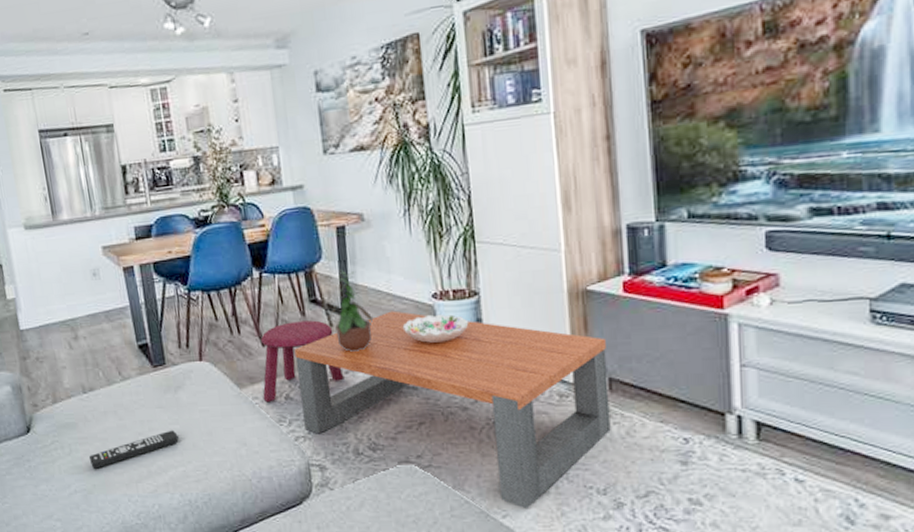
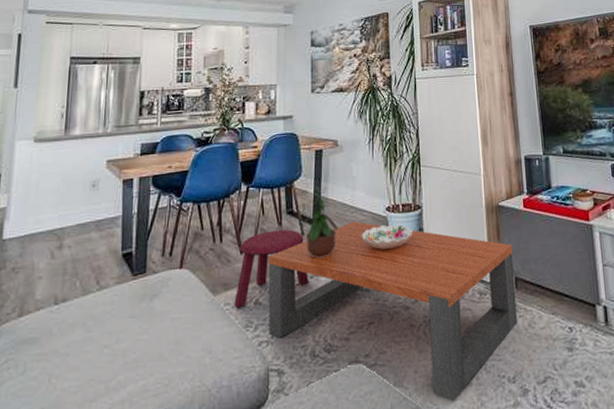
remote control: present [89,430,179,469] -> none [44,340,145,389]

